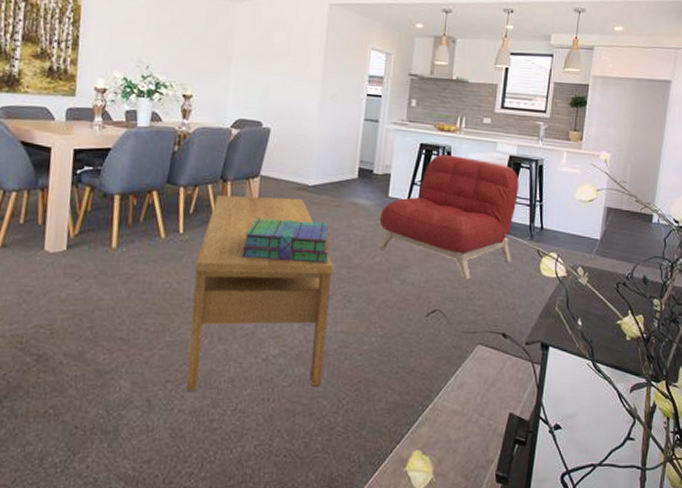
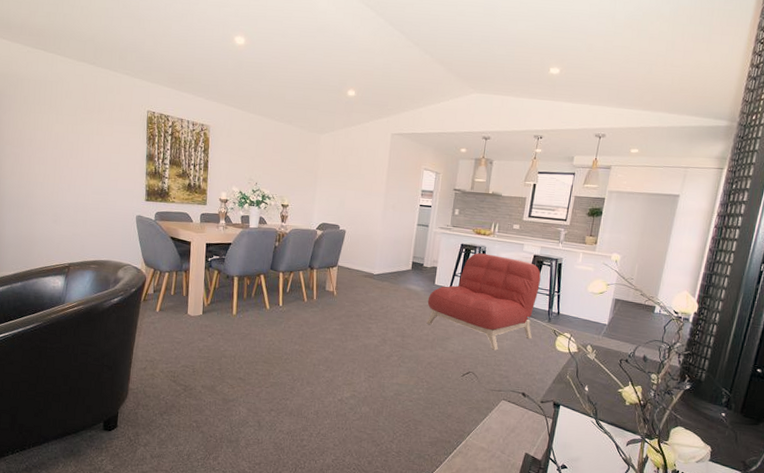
coffee table: present [186,195,333,391] -> none [284,279,391,422]
stack of books: present [241,217,329,262] -> none [323,296,389,332]

